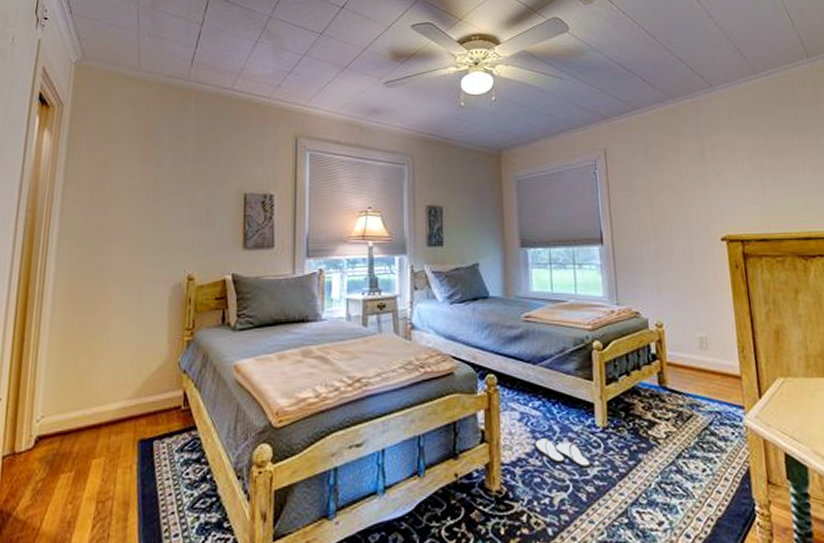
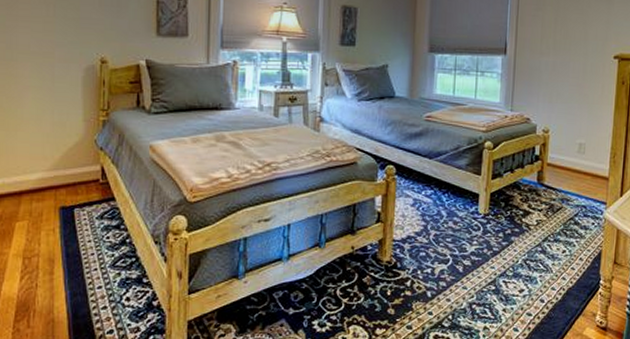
slippers: present [534,438,592,468] -> none [423,221,471,246]

